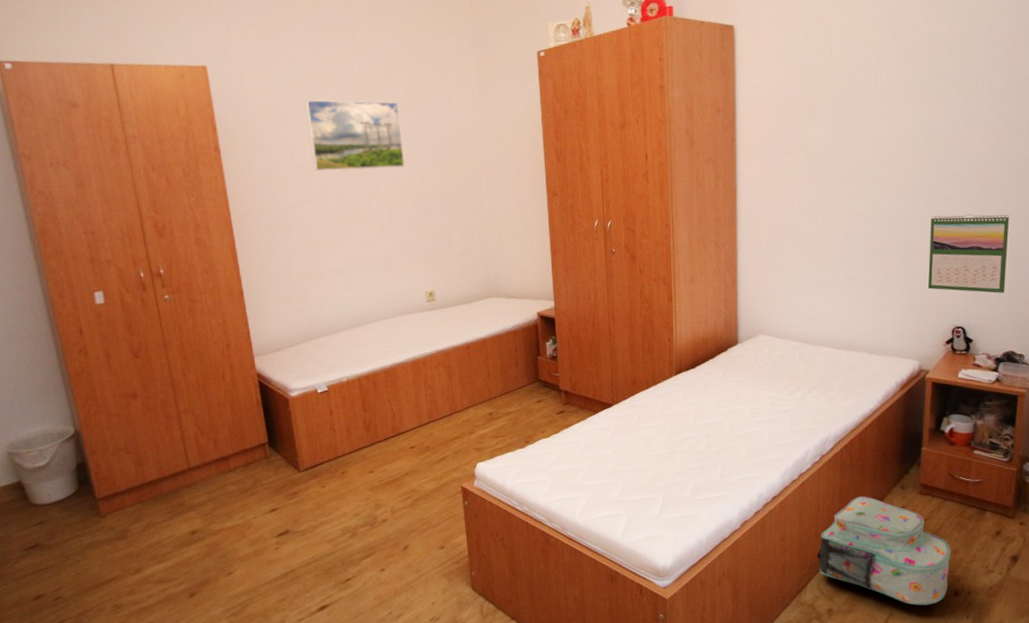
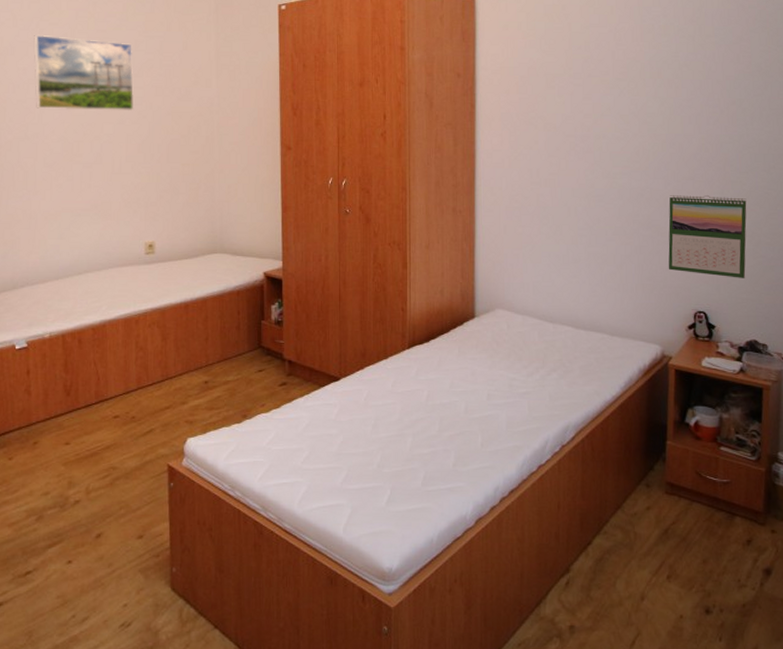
backpack: present [816,496,951,606] -> none [556,493,701,624]

